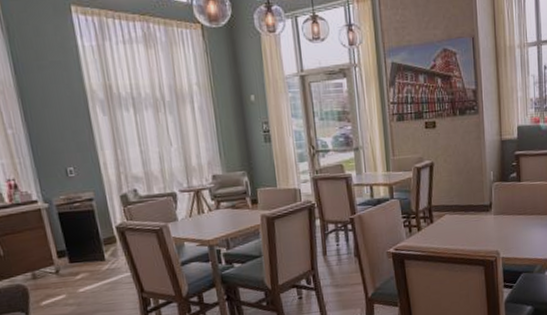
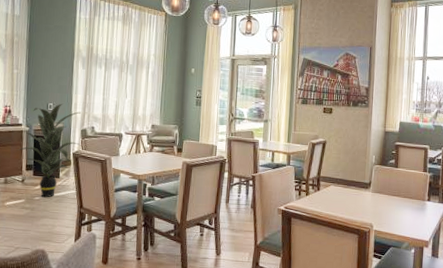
indoor plant: none [39,165,123,288] -> present [17,103,81,198]

